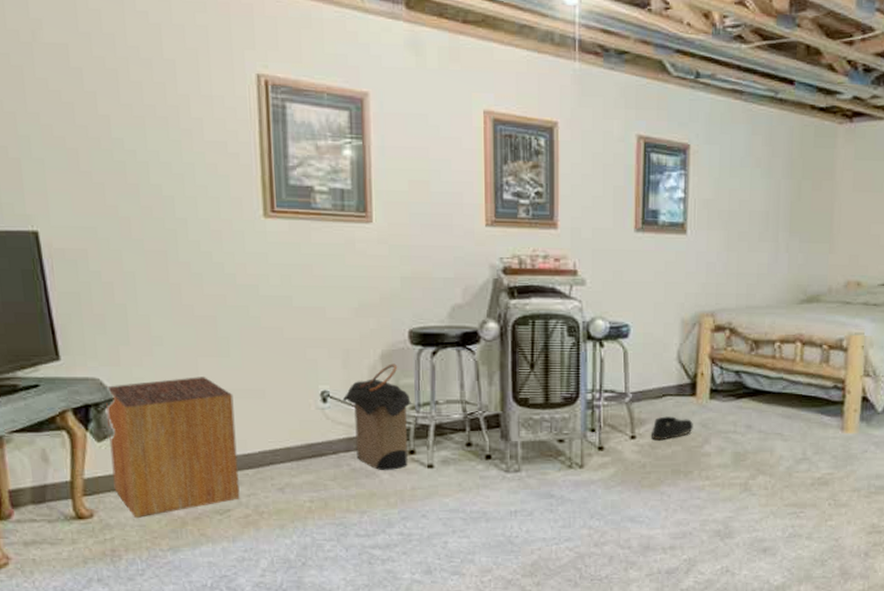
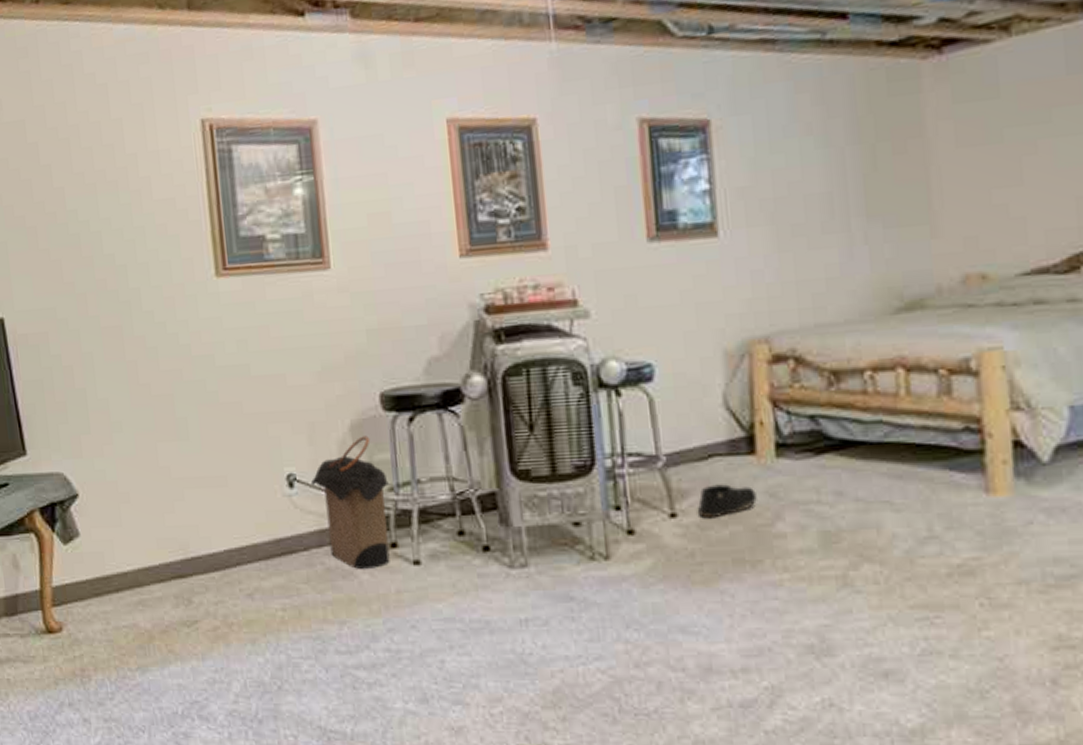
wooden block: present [105,377,240,518] -> none [68,465,207,631]

